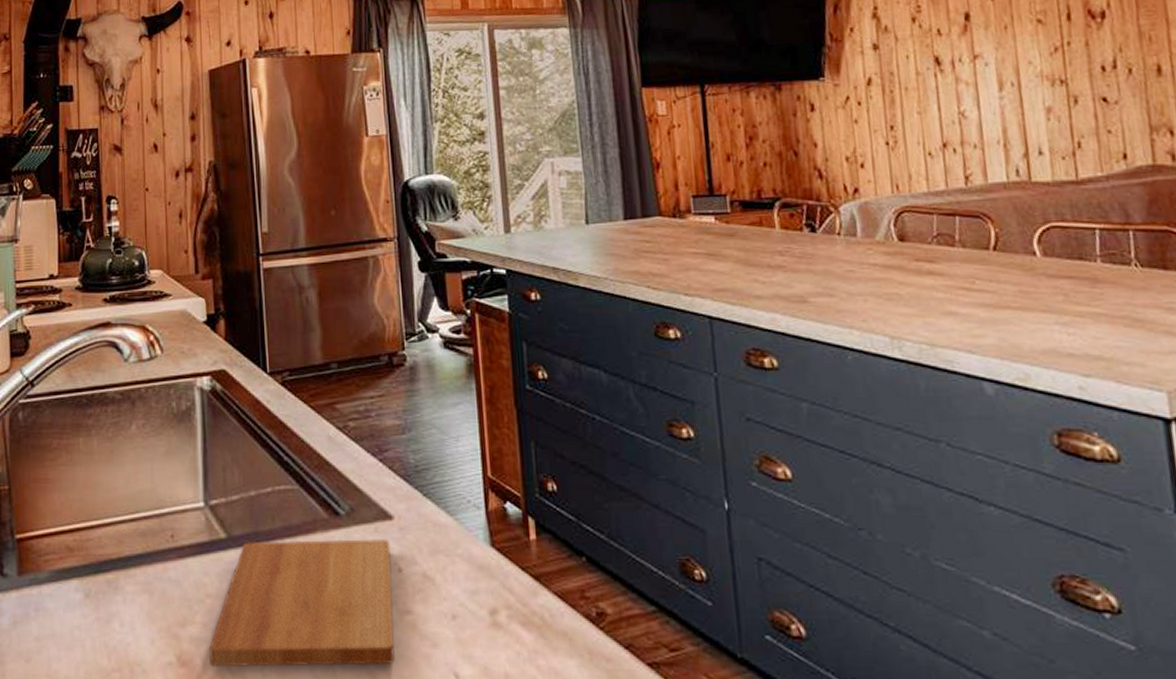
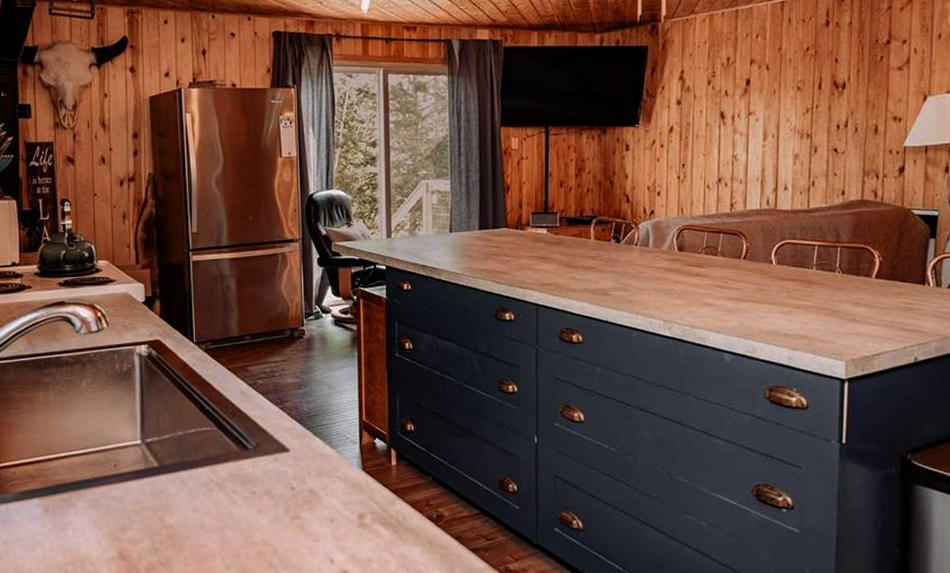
cutting board: present [208,538,396,667] -> none [143,465,287,560]

